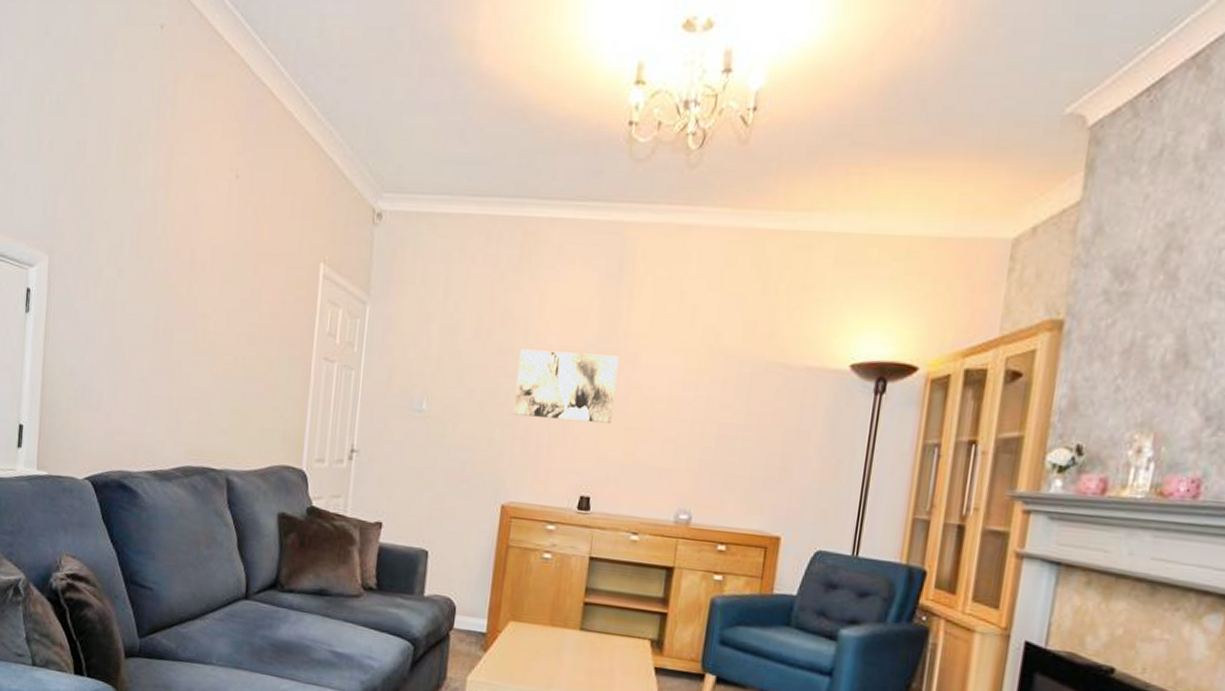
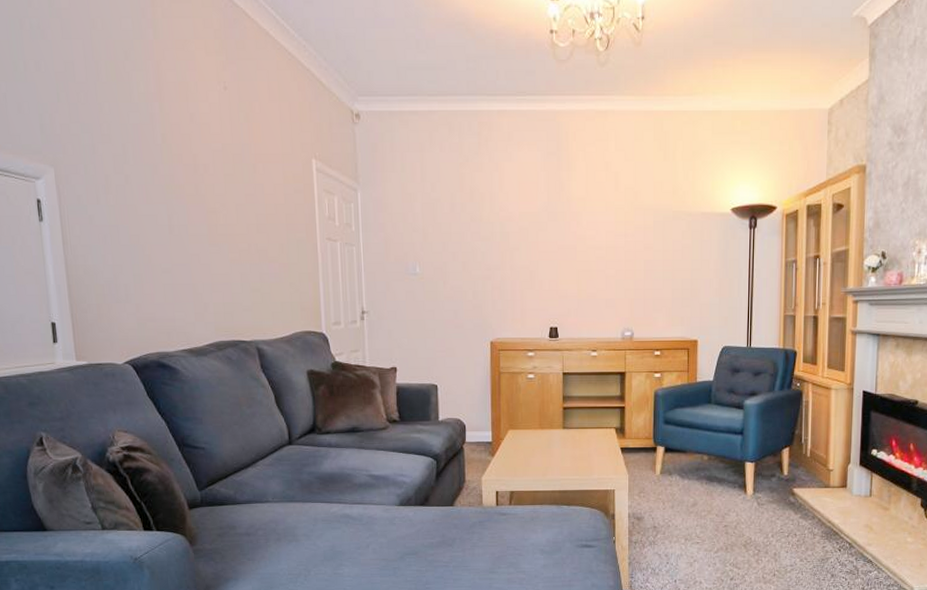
wall art: present [513,349,619,423] -> none [488,216,566,270]

